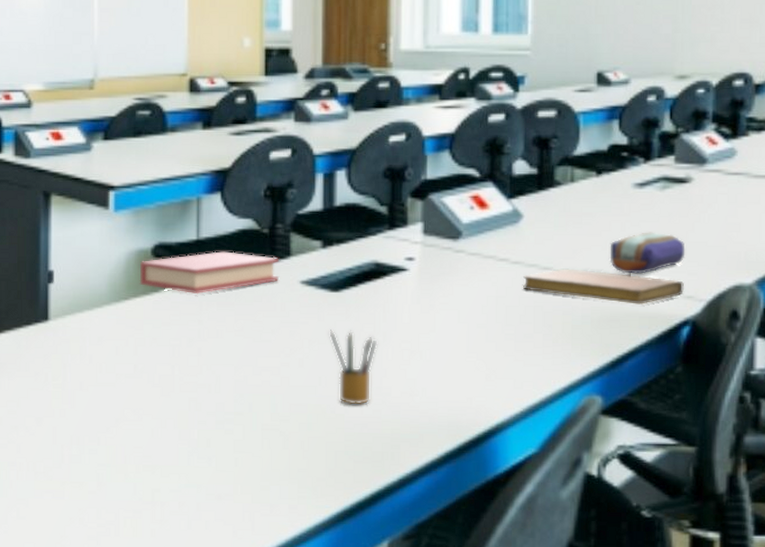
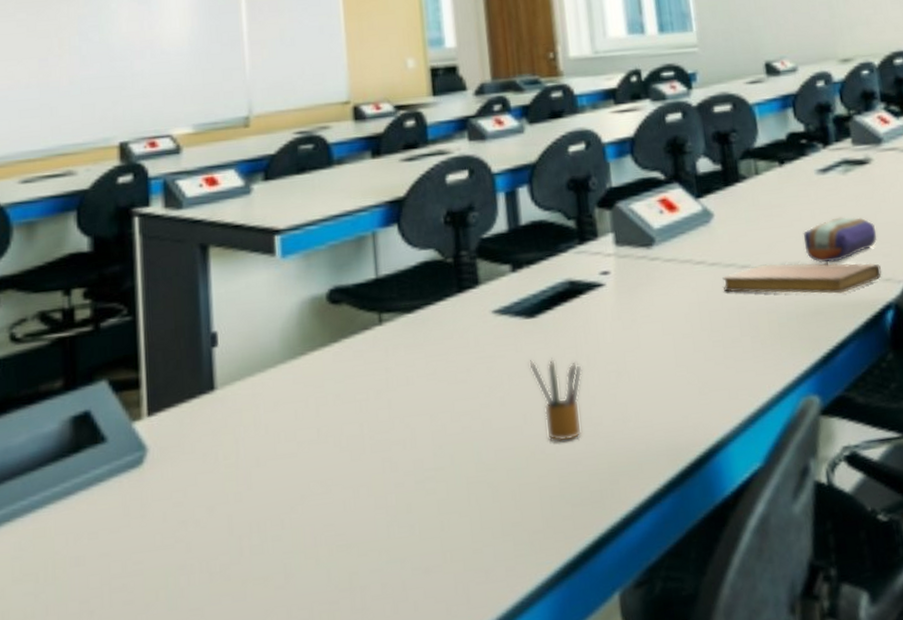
book: present [139,251,280,295] -> none [315,287,469,340]

